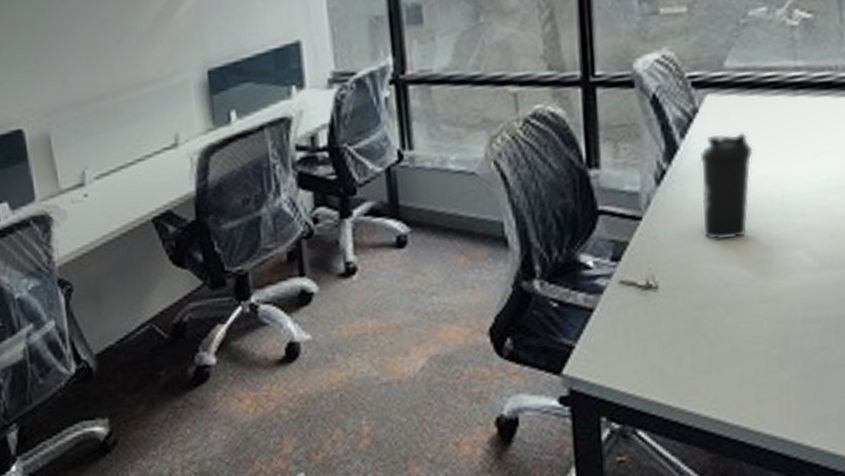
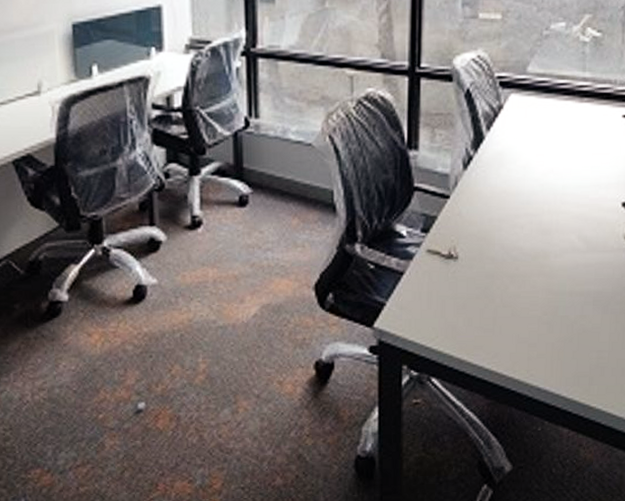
water bottle: present [700,132,753,239] -> none [498,129,544,220]

